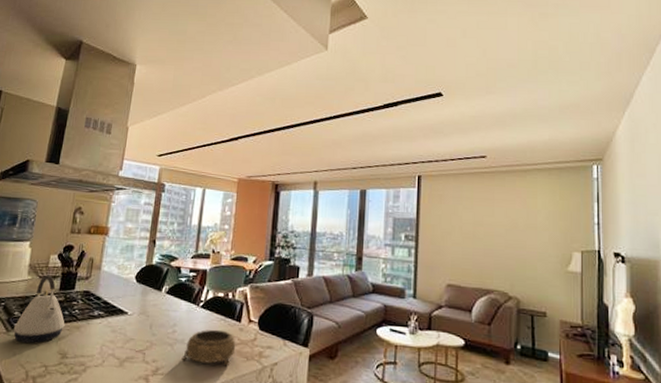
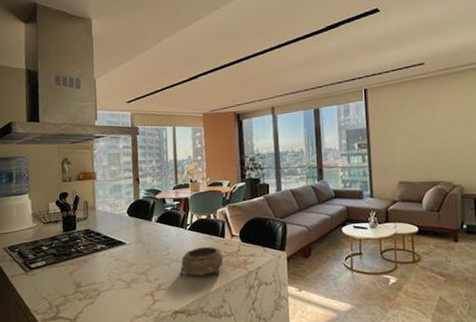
kettle: present [13,275,65,343] -> none [30,220,74,279]

